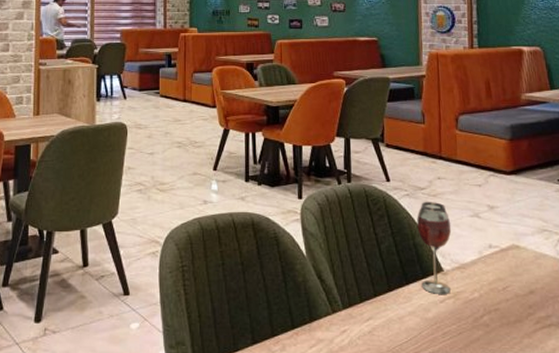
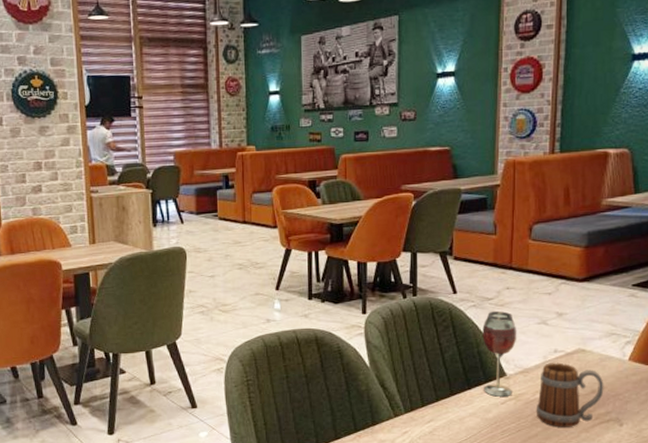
beer mug: none [475,259,542,331] -> present [536,362,604,428]

